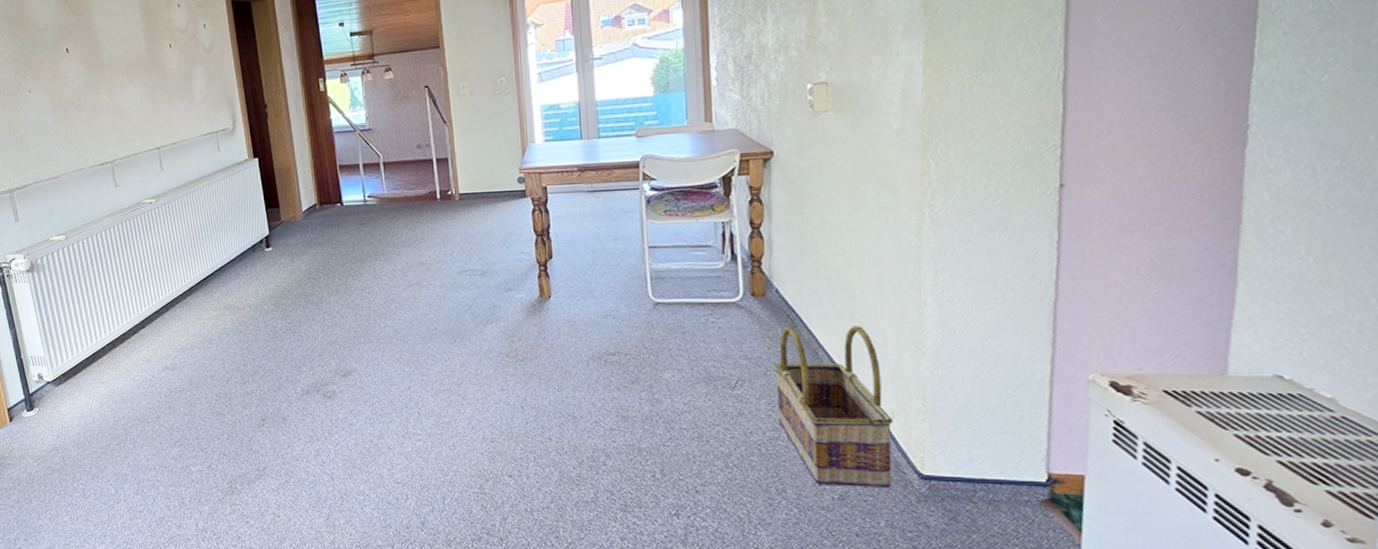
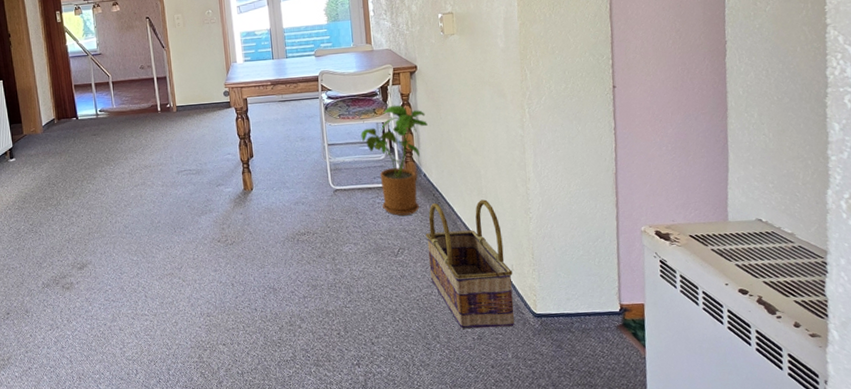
house plant: none [692,200,784,339] -> present [360,105,428,216]

